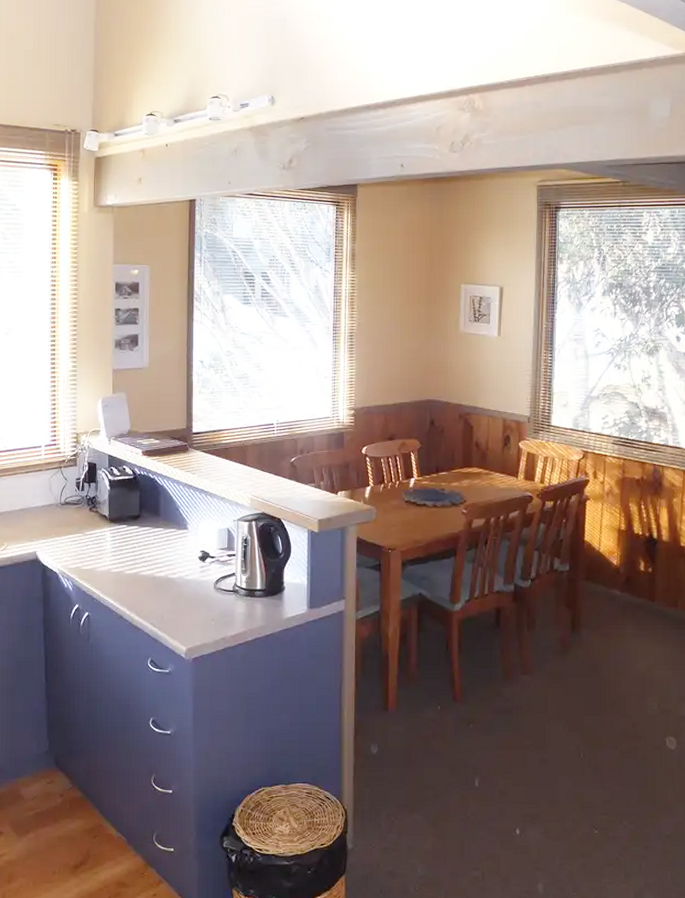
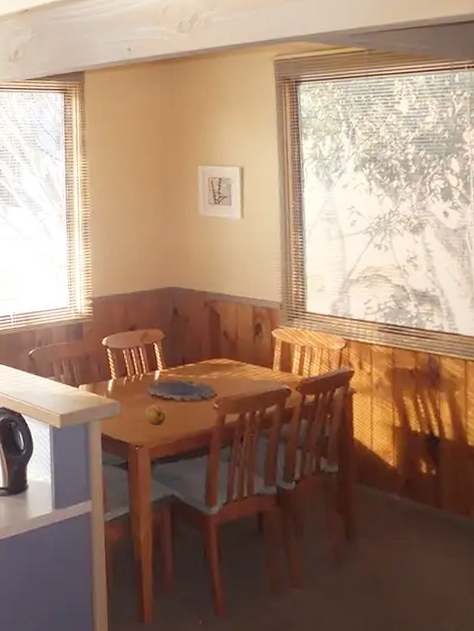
fruit: none [399,511,419,529] -> present [145,405,167,425]

